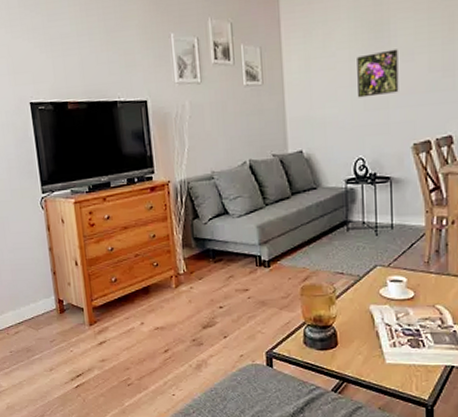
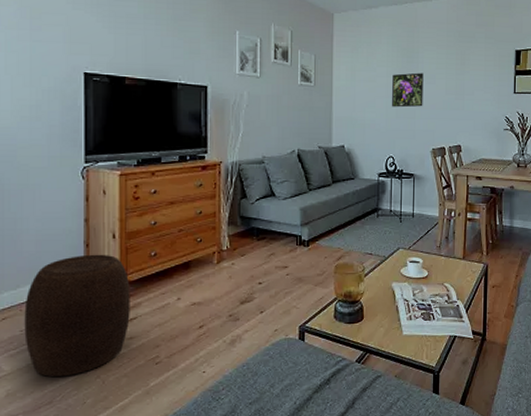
stool: none [10,281,100,393] -> present [24,254,130,377]

